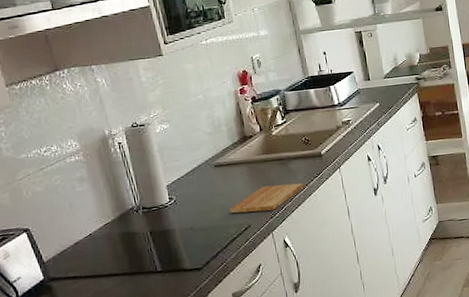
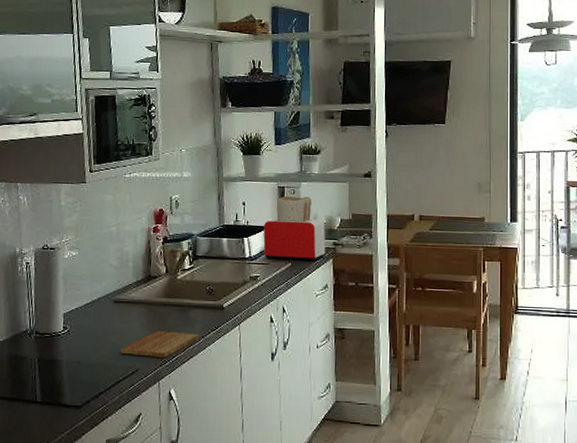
toaster: none [347,37,410,102] -> present [263,196,326,262]

